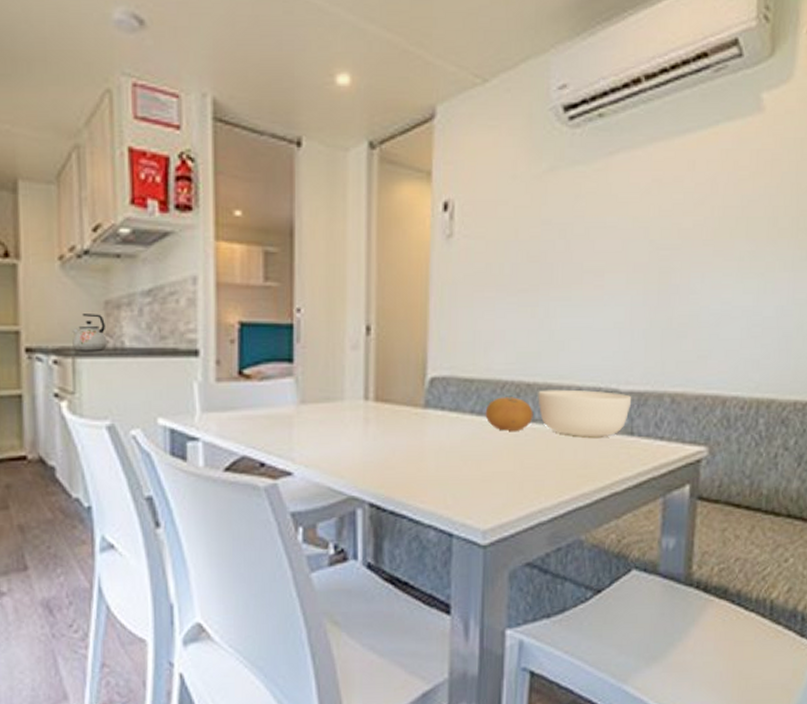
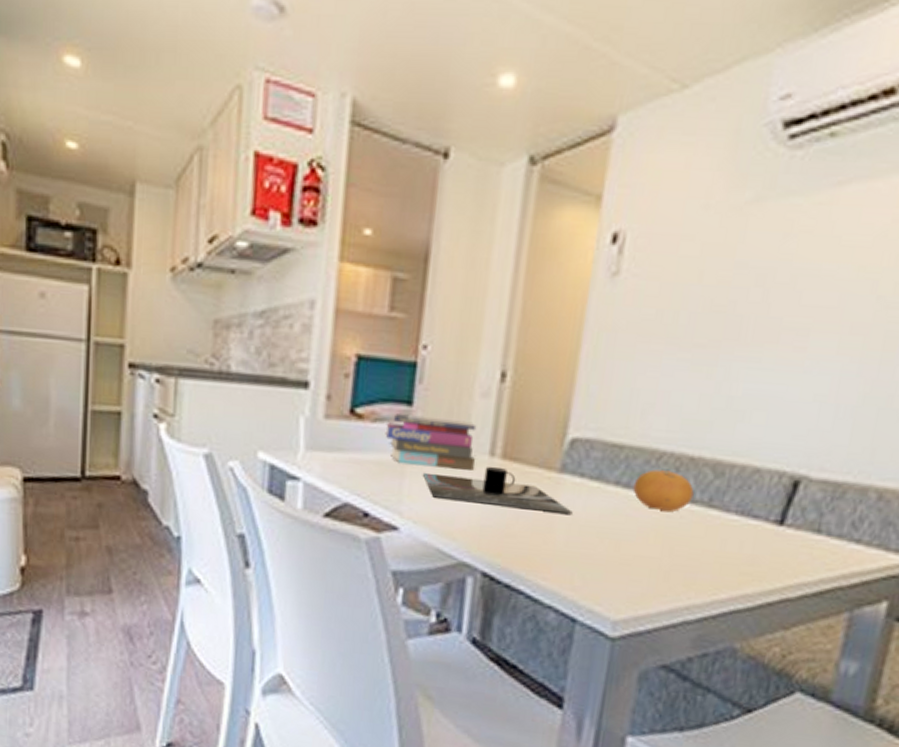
kettle: present [72,314,107,352] -> none [177,332,213,374]
books: none [272,371,352,416] -> present [385,414,477,470]
place setting: none [309,409,439,444] -> present [423,466,573,514]
bowl: present [538,389,632,438] -> none [701,466,826,532]

